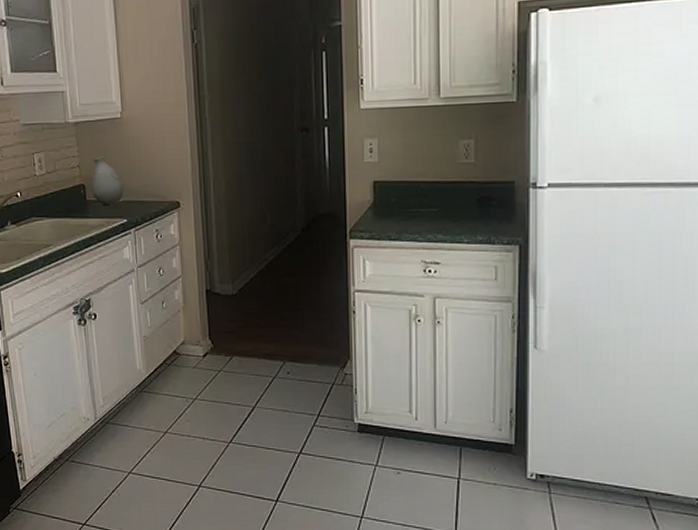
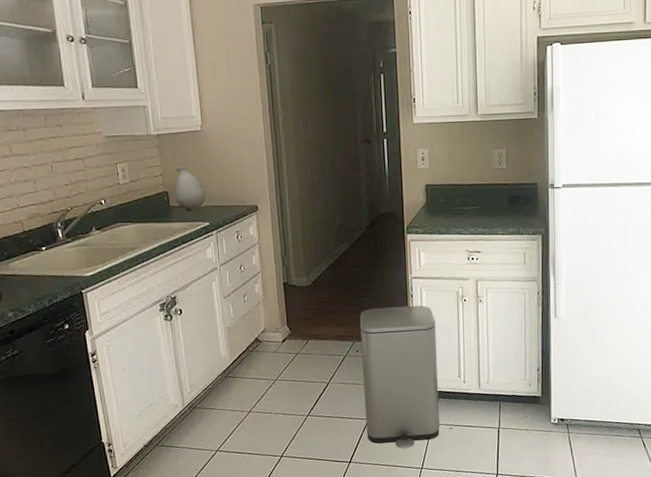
pedal bin: none [292,322,385,491] -> present [360,305,440,449]

